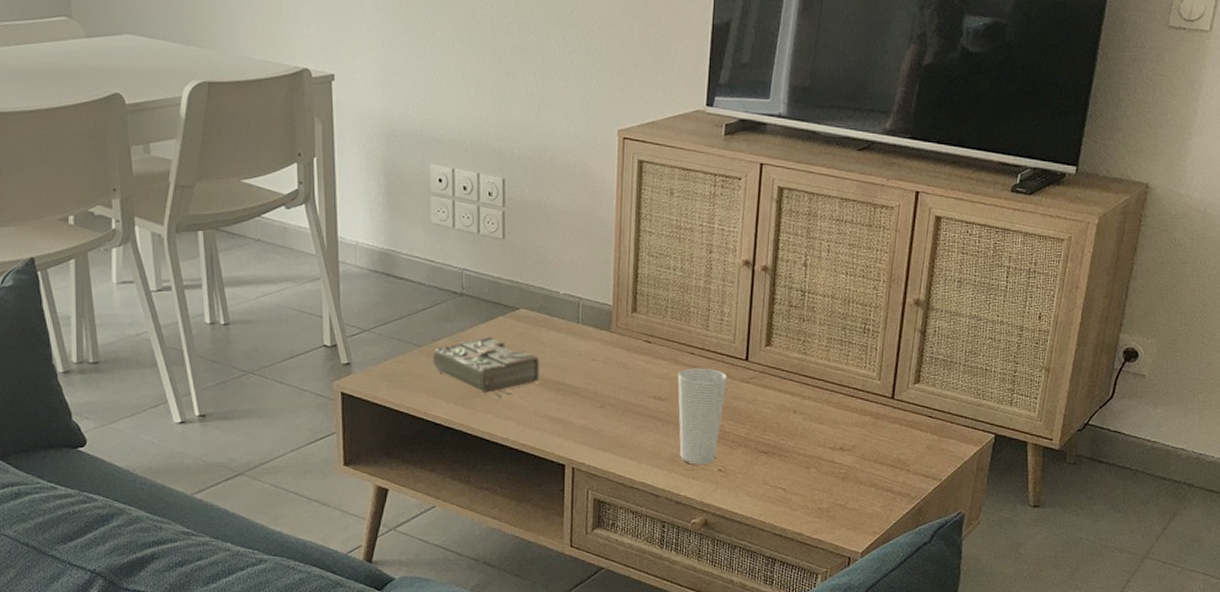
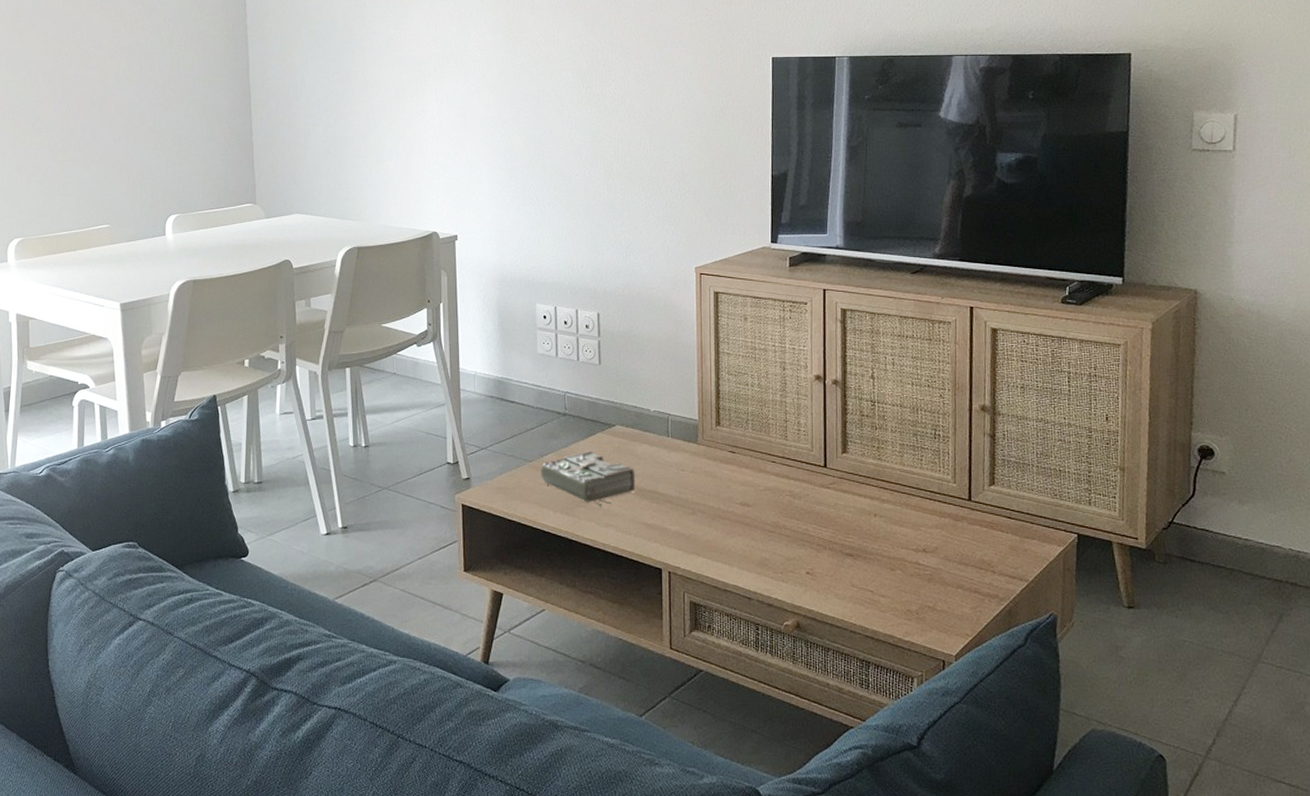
cup: present [678,367,728,465] -> none [762,474,808,568]

